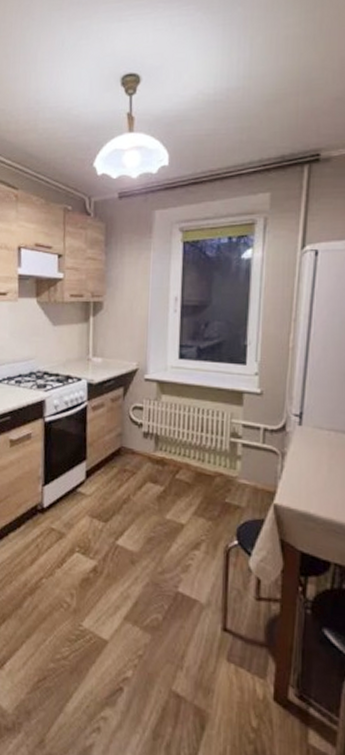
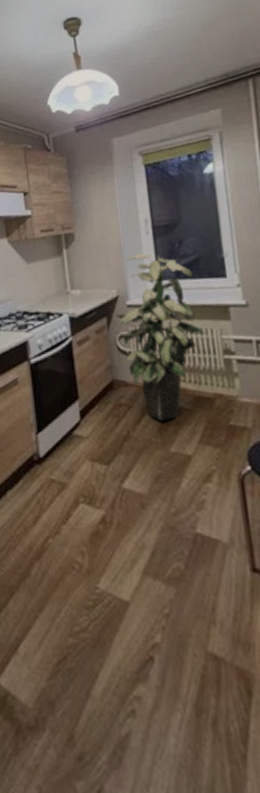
indoor plant: none [132,330,215,490] -> present [115,253,204,421]

